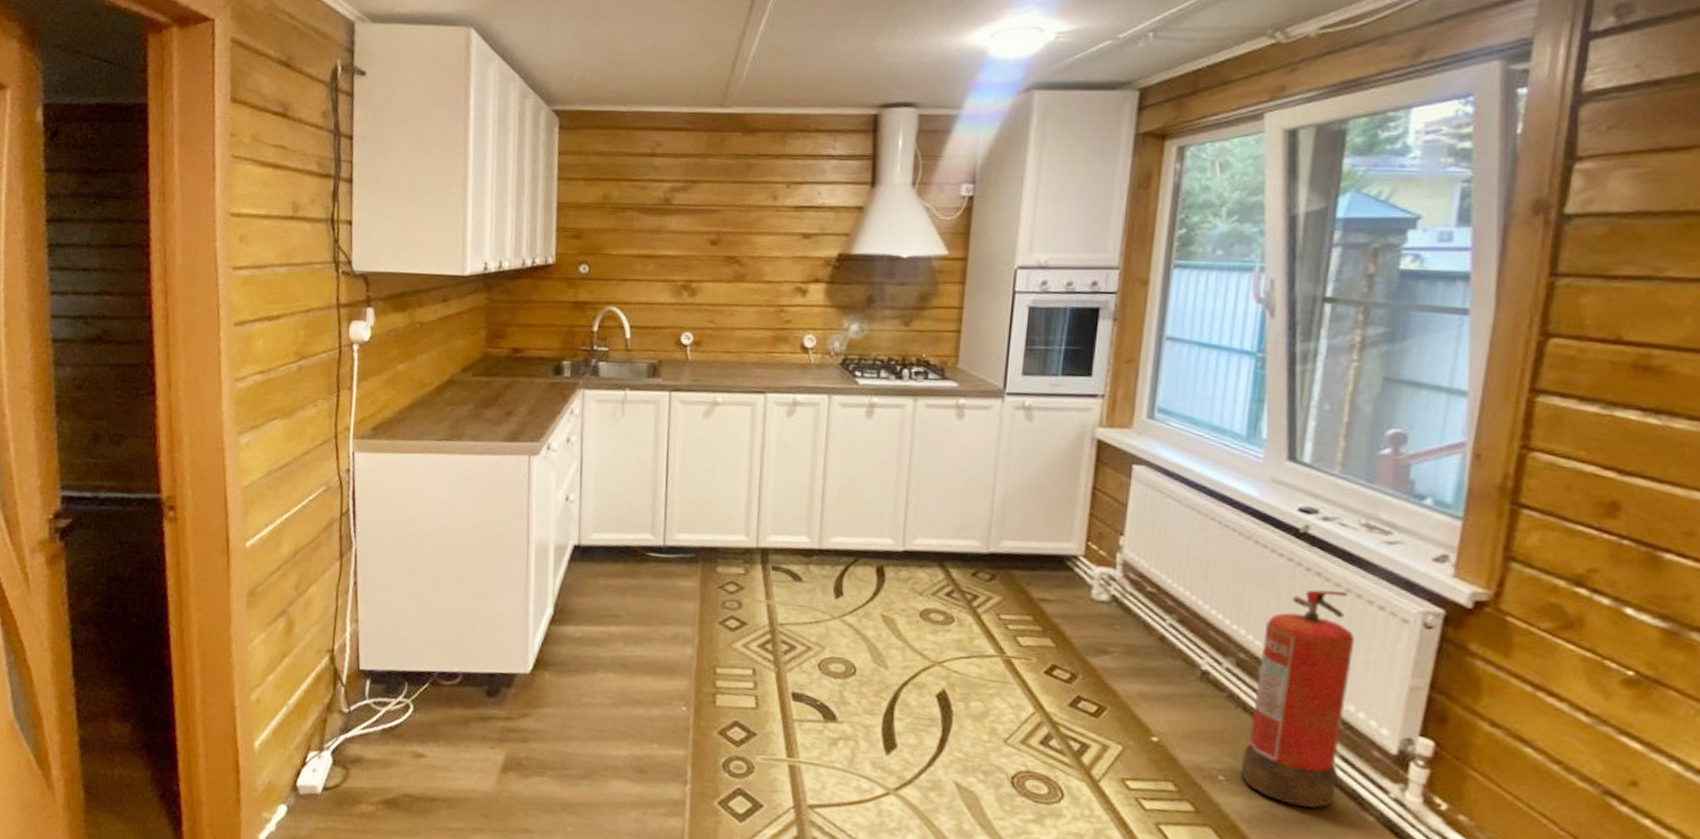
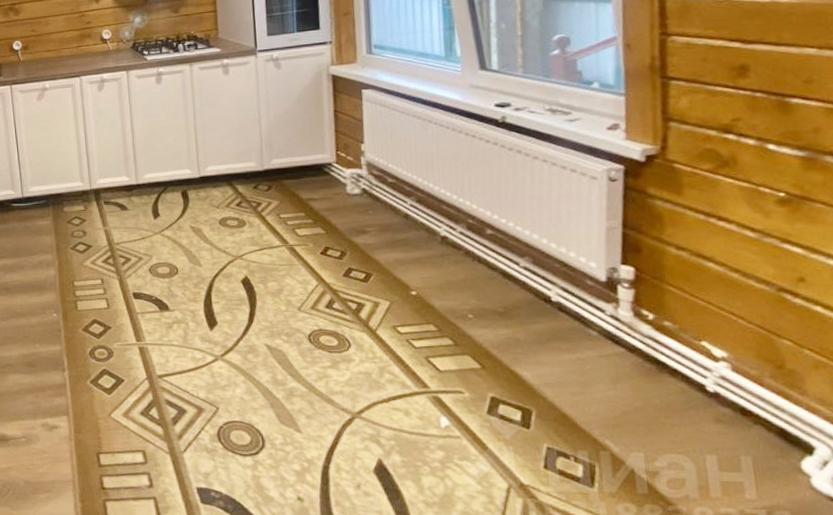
fire extinguisher: present [1240,589,1355,808] -> none [484,162,562,330]

